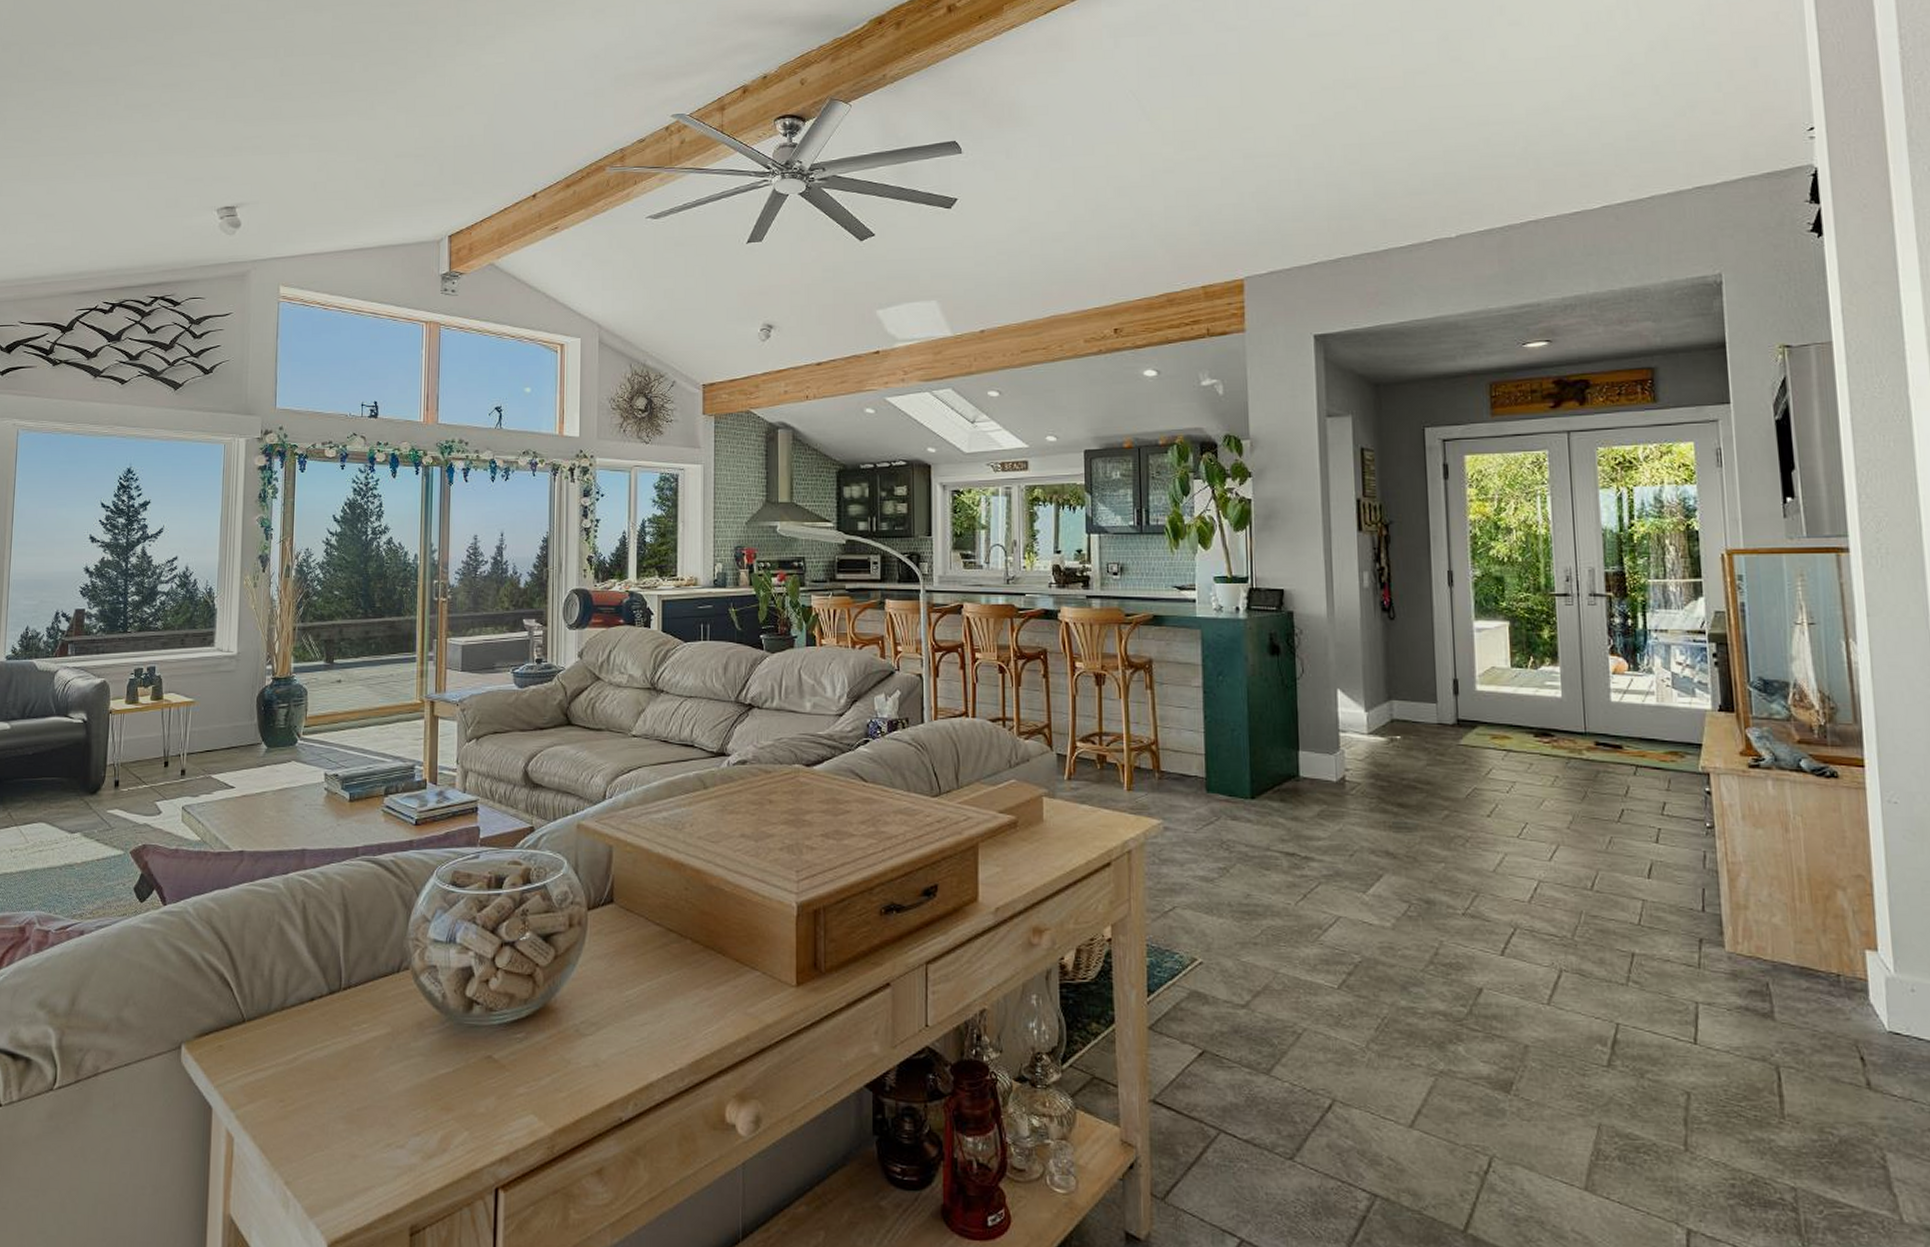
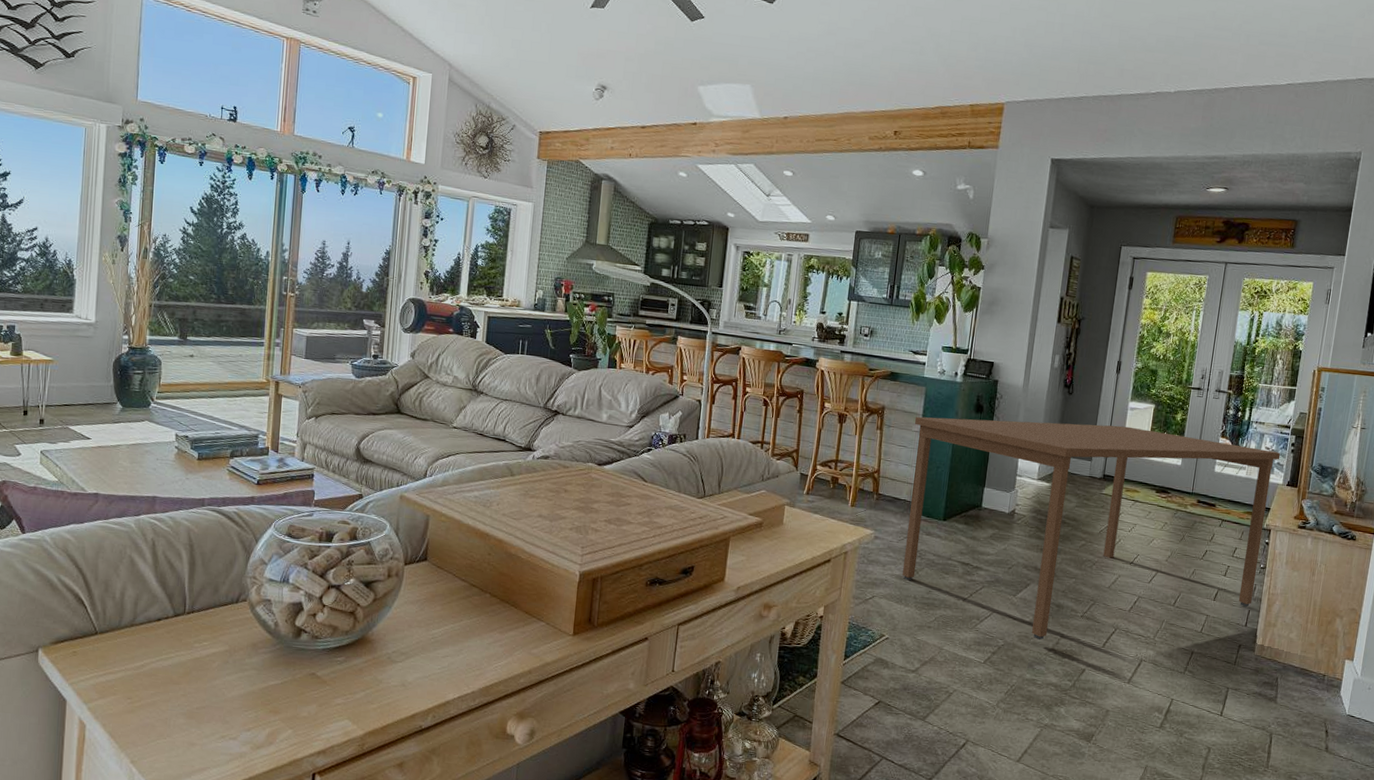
dining table: none [1194,653,1704,952] -> present [903,416,1281,641]

